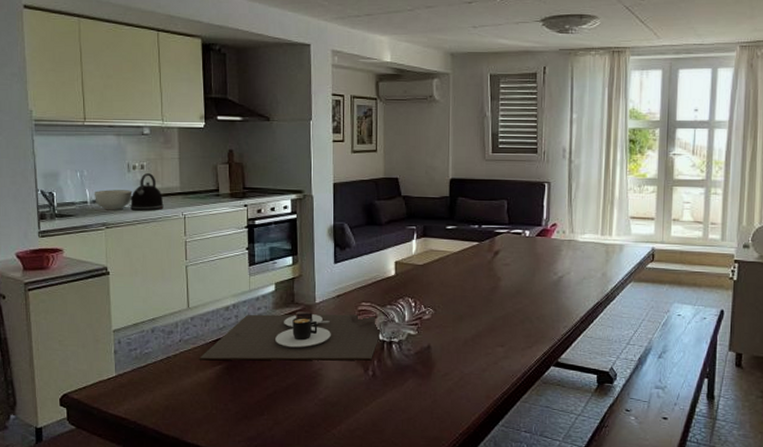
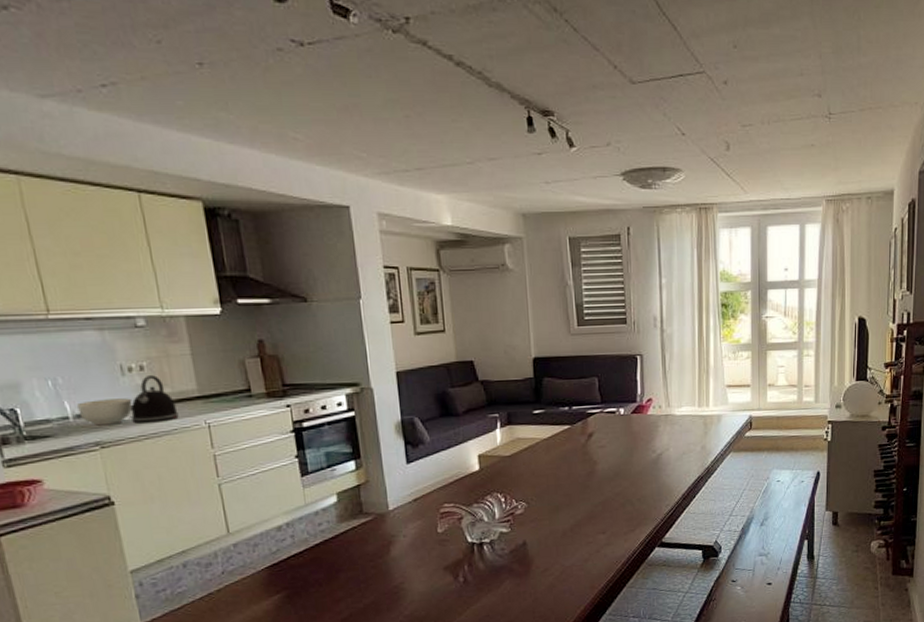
place setting: present [199,311,382,361] -> none [250,518,470,592]

